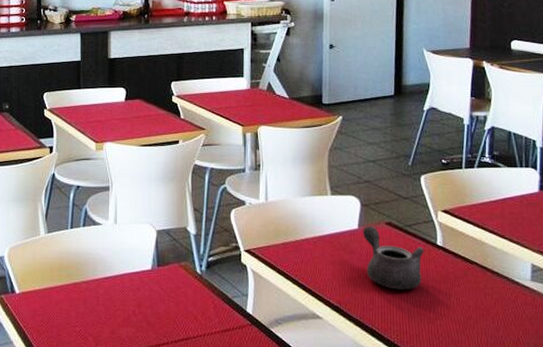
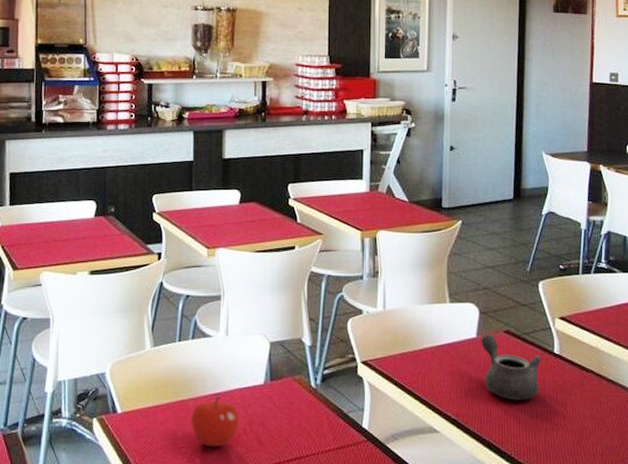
fruit: none [83,280,128,327] -> present [191,396,239,447]

